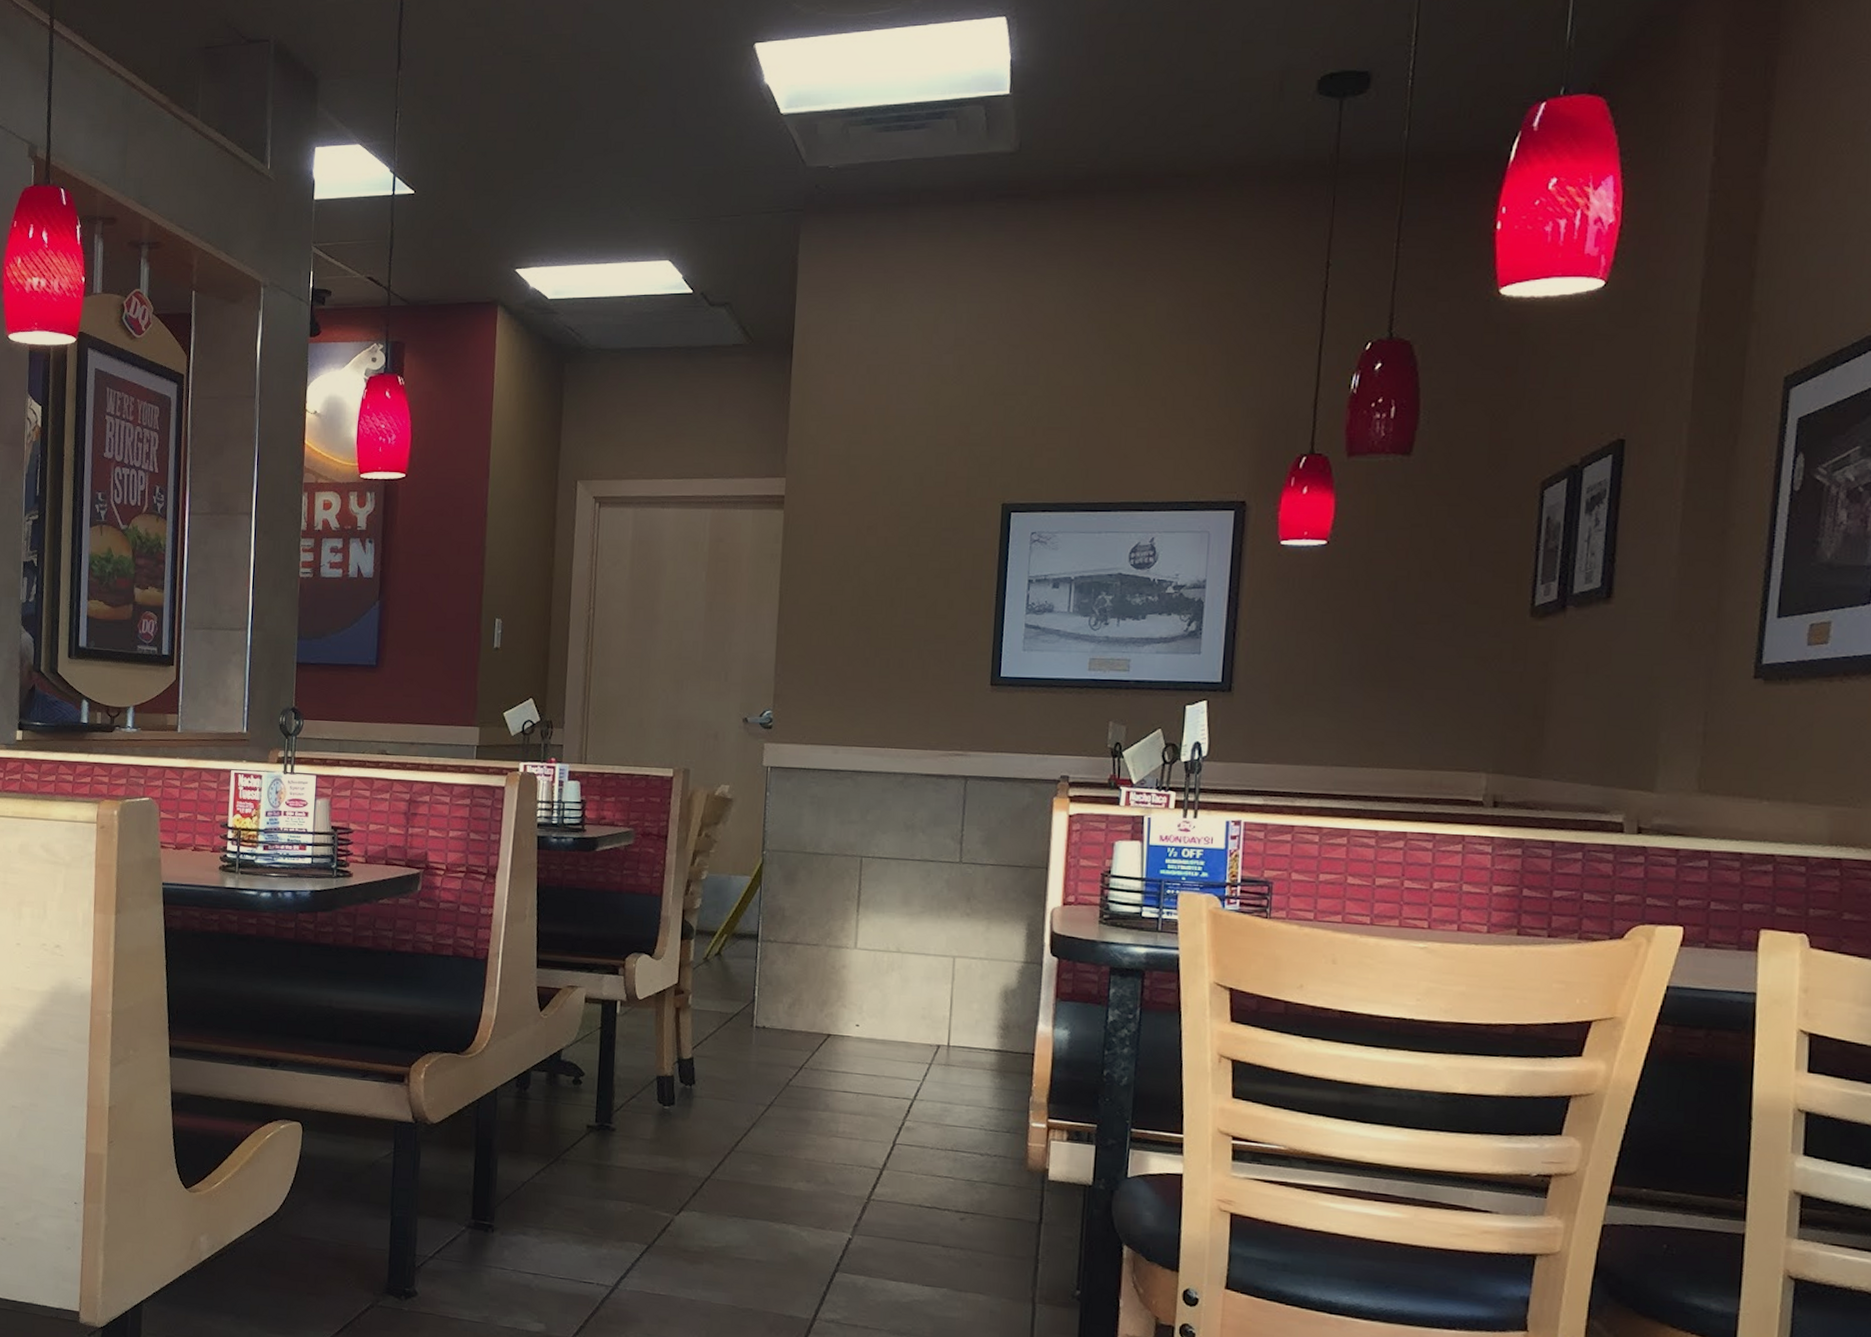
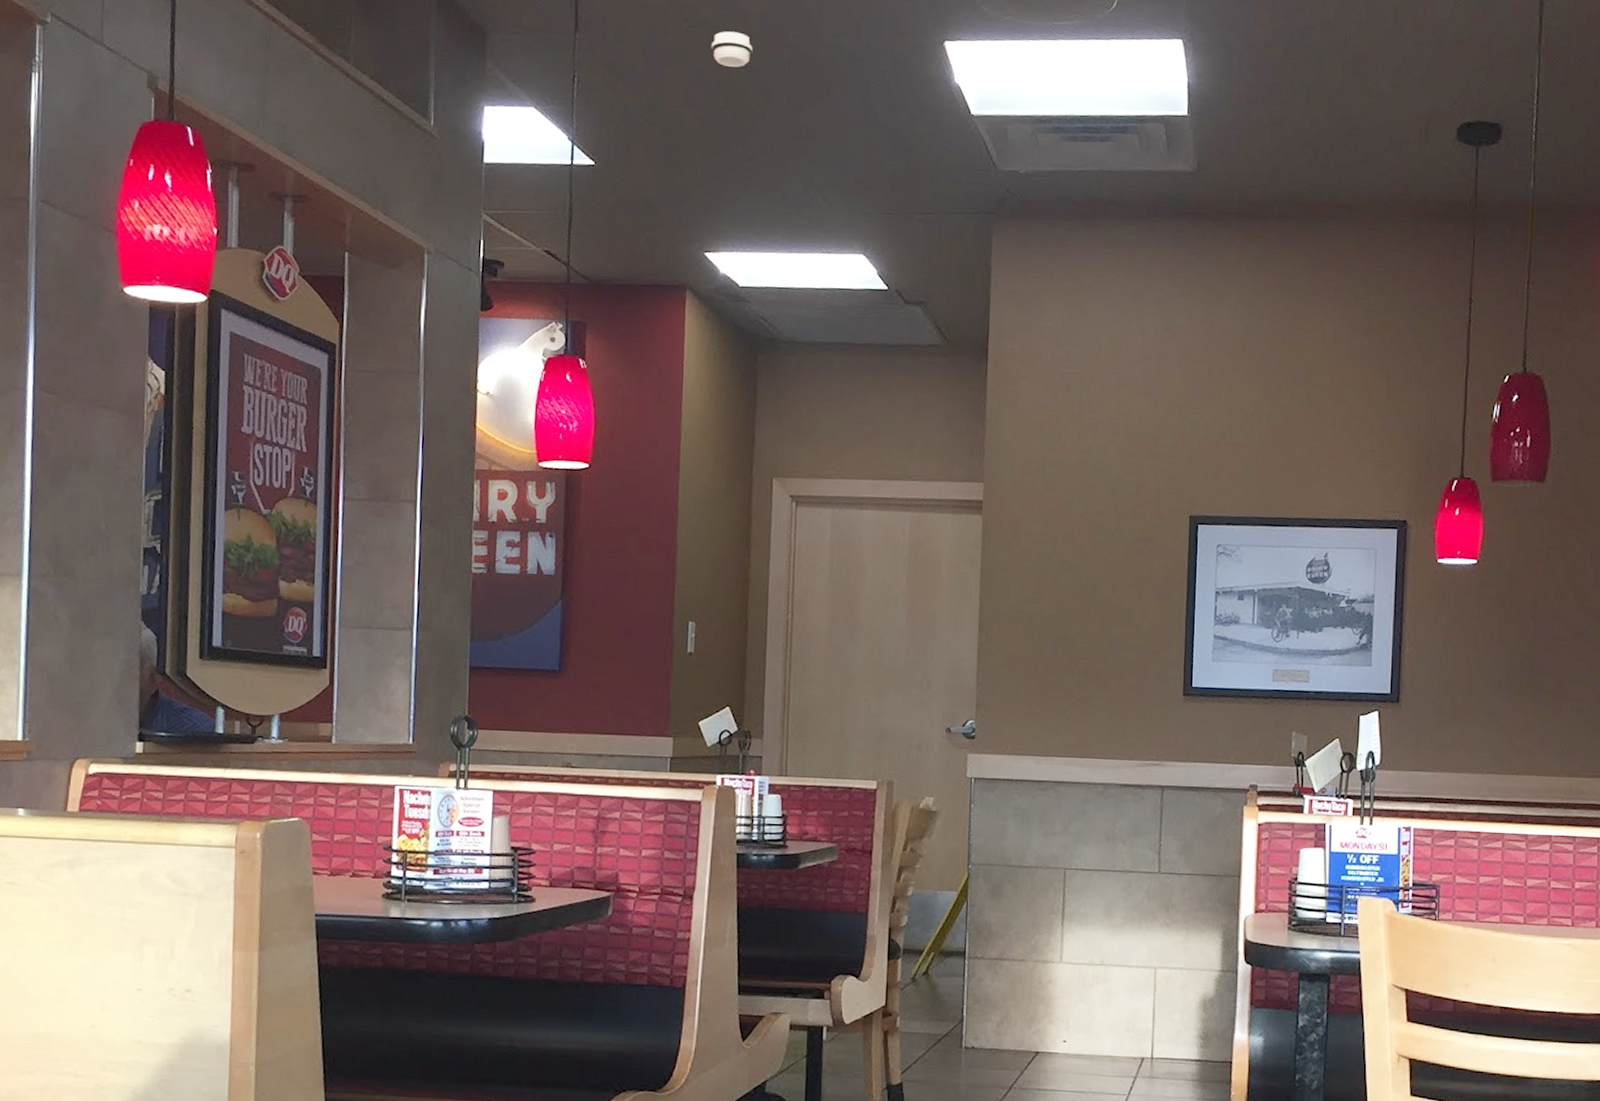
smoke detector: none [524,55,565,89] -> present [711,31,753,67]

